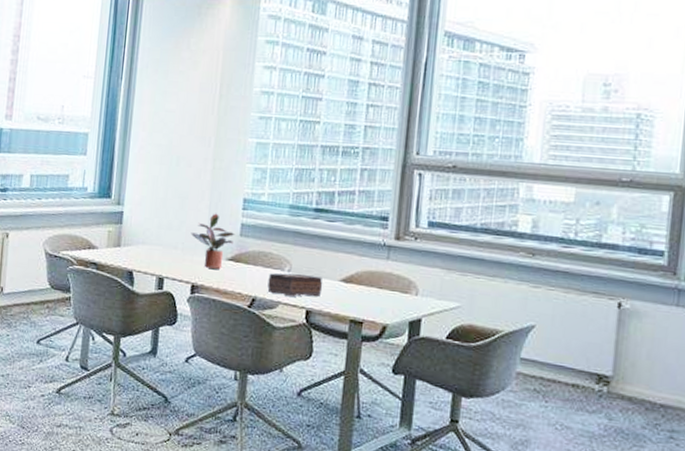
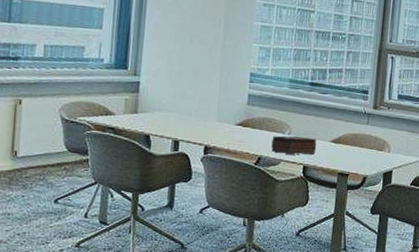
potted plant: present [190,213,235,269] -> none [203,85,243,133]

